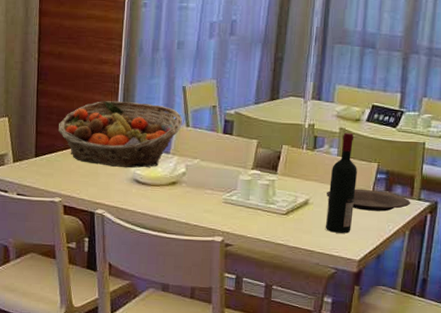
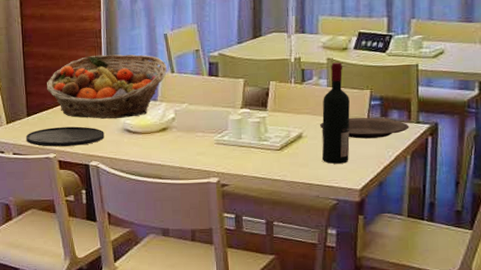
plate: none [32,170,113,192] -> present [26,126,105,147]

